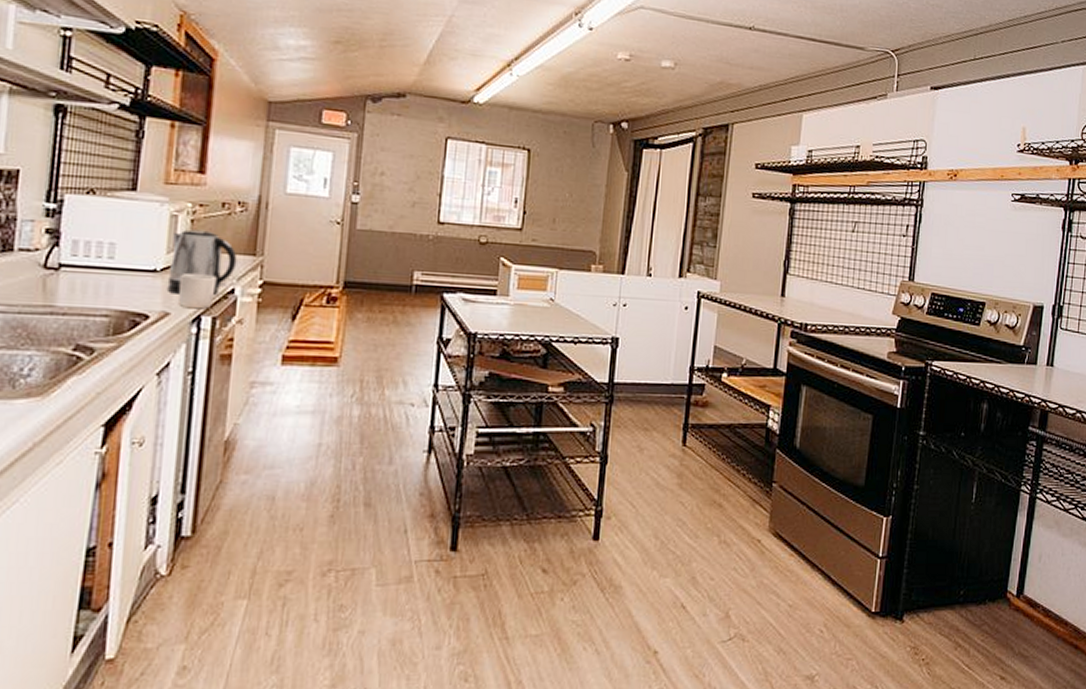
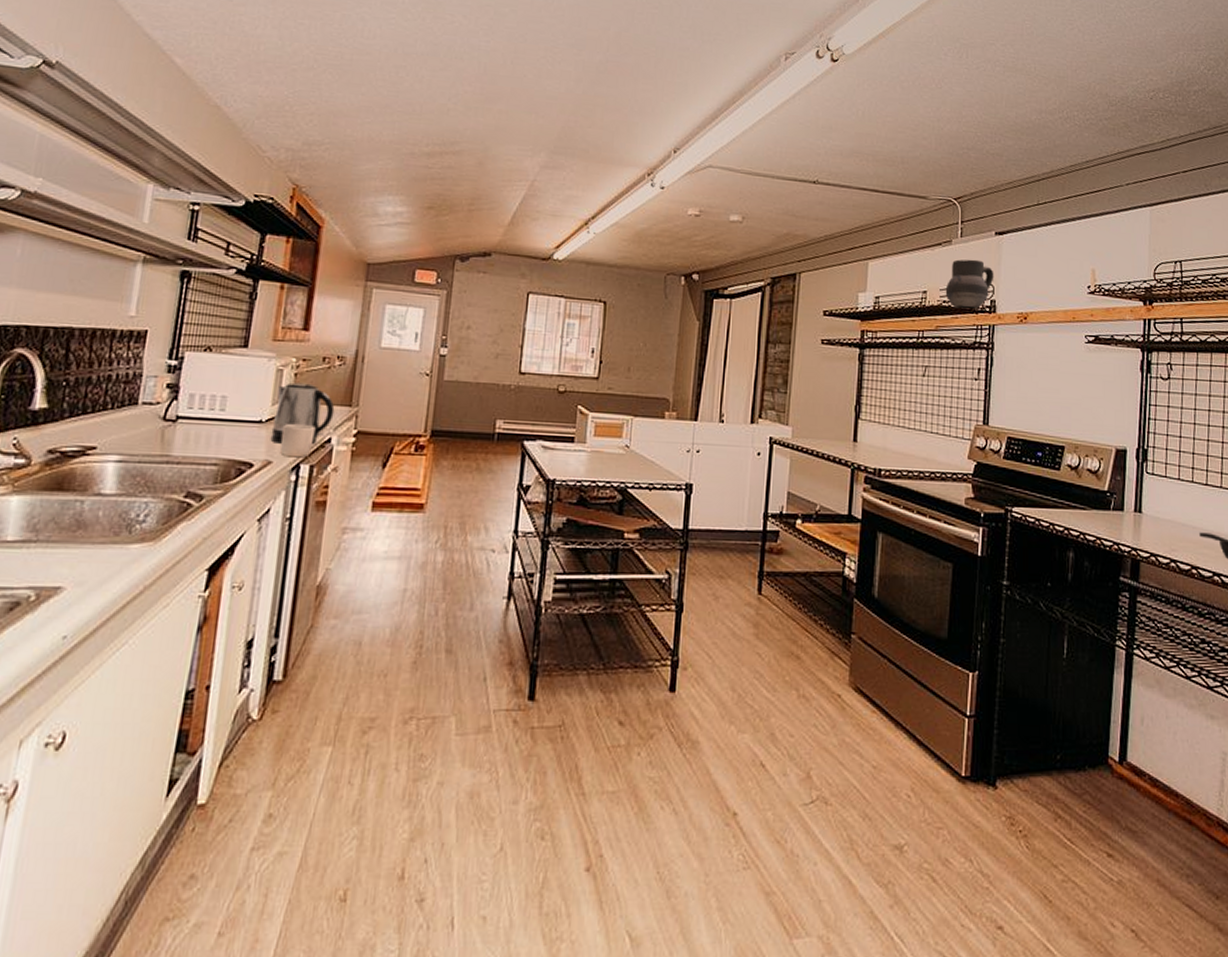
ceramic jug: none [878,113,928,166] -> present [945,259,994,310]

